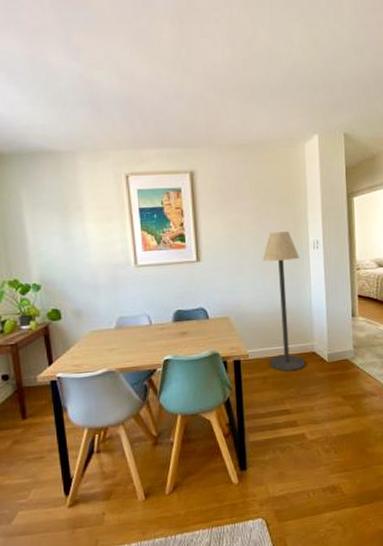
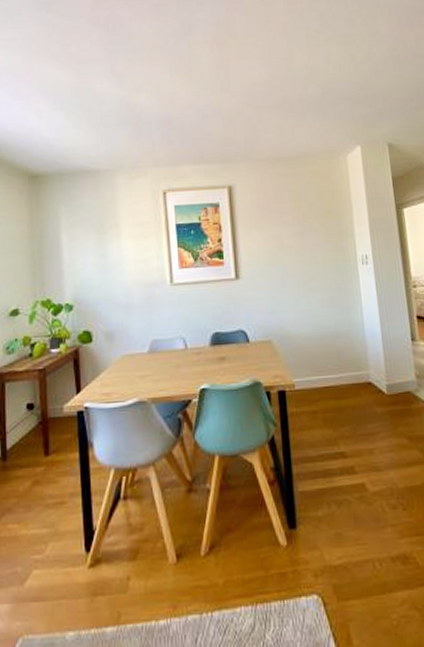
floor lamp: present [262,231,305,372] -> none [306,246,360,405]

